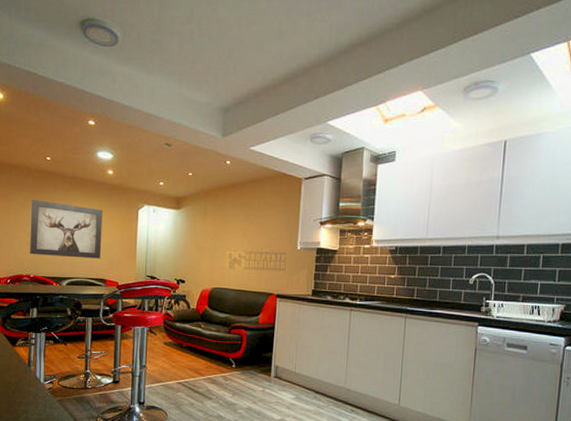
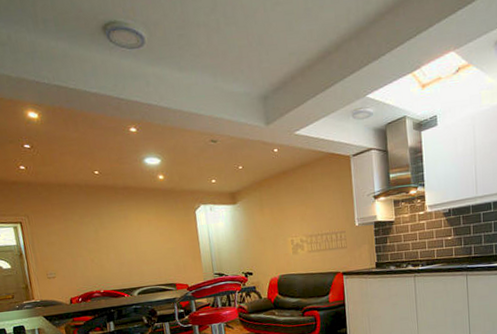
wall art: present [30,200,102,259] -> none [87,215,167,271]

